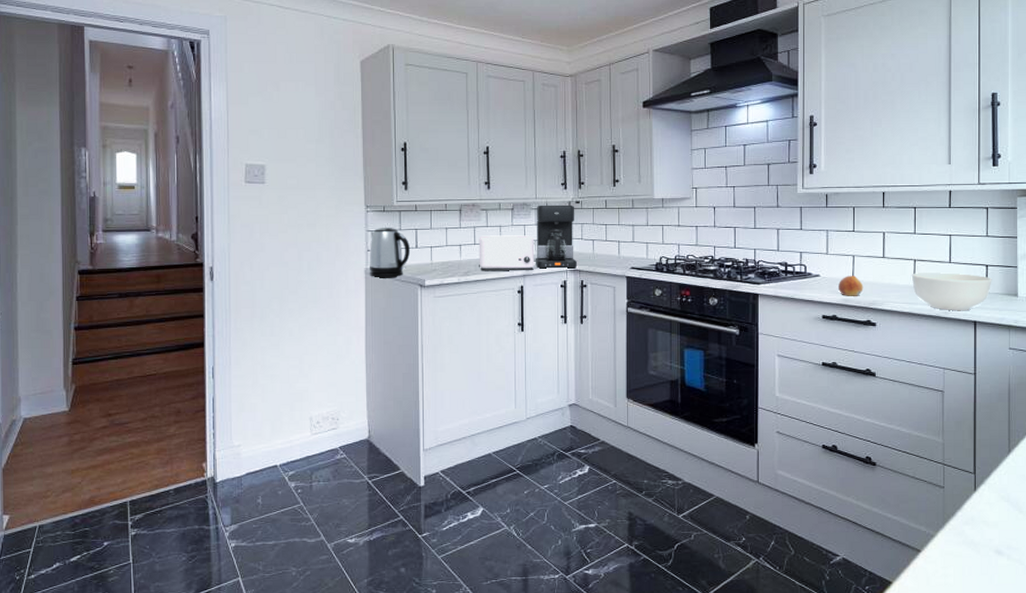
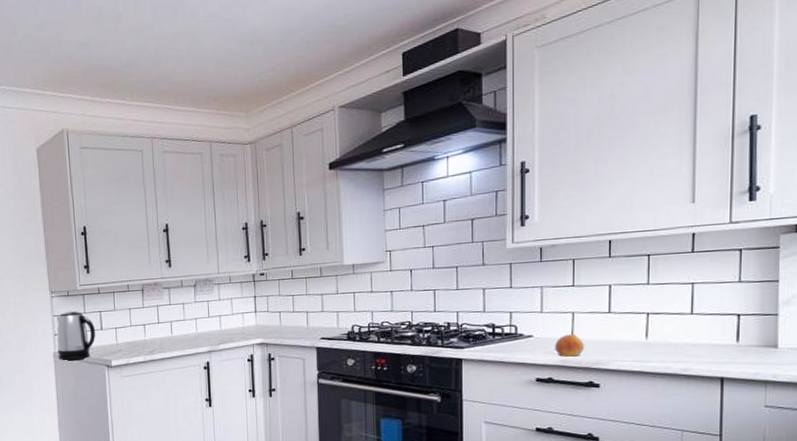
toaster: present [479,235,537,272] -> none [162,311,222,350]
coffee maker: present [535,204,577,269] -> none [220,277,263,344]
bowl: present [911,272,992,311] -> none [643,325,745,368]

